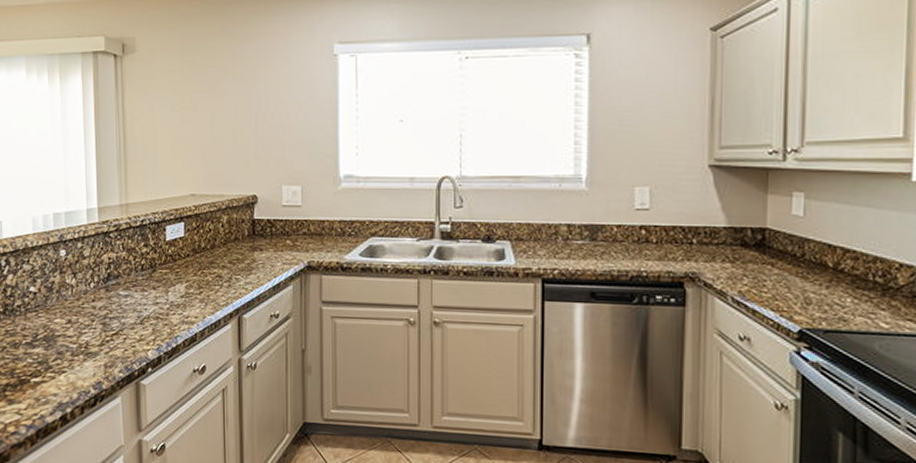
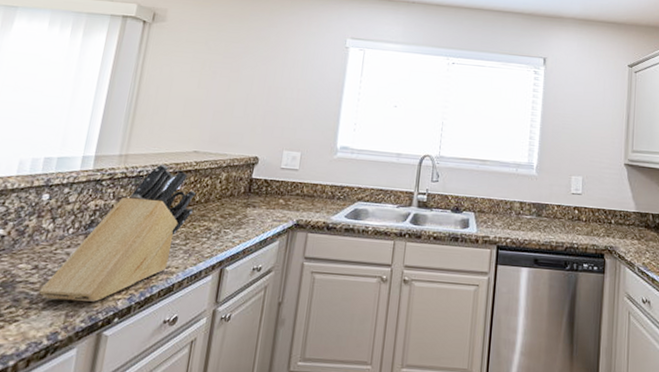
knife block: none [77,211,202,353] -> present [38,164,197,302]

